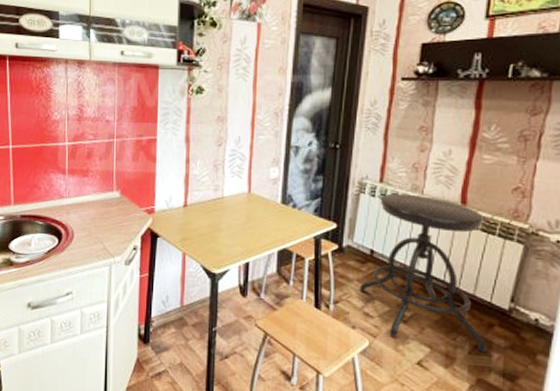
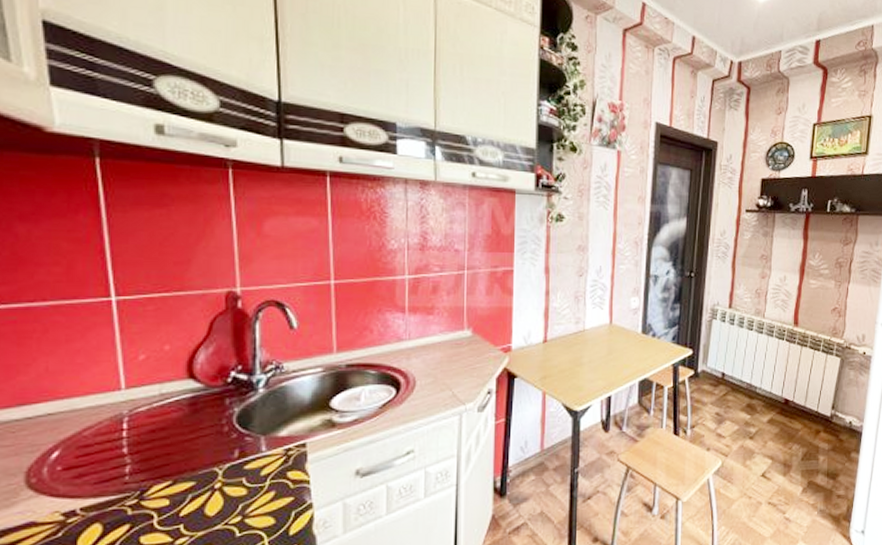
stool: present [359,193,487,352] -> none [712,318,815,457]

